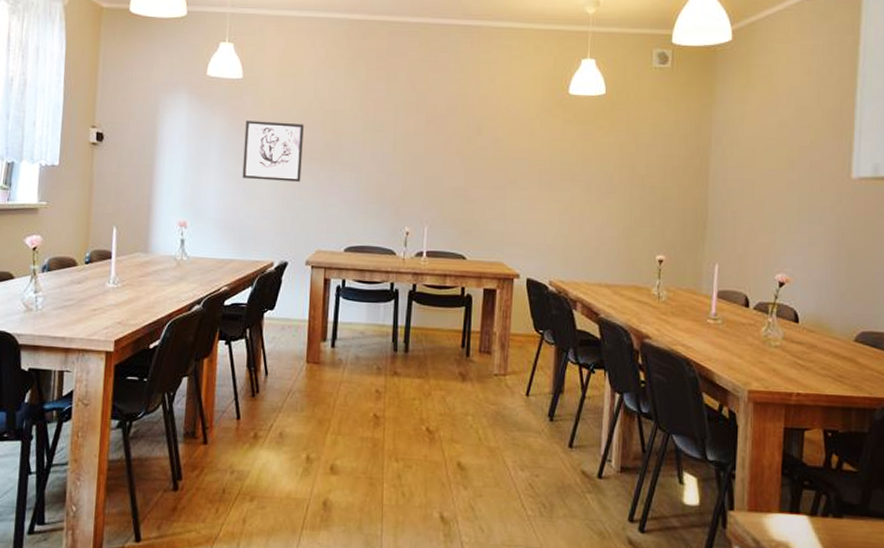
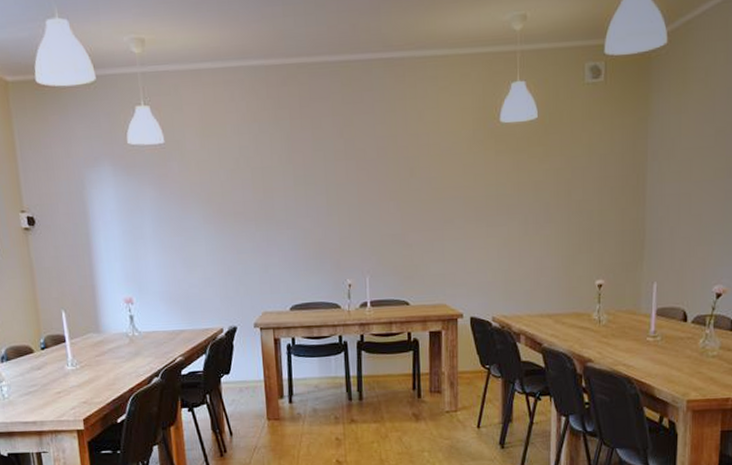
wall art: present [242,121,304,182] -> none [174,185,238,249]

